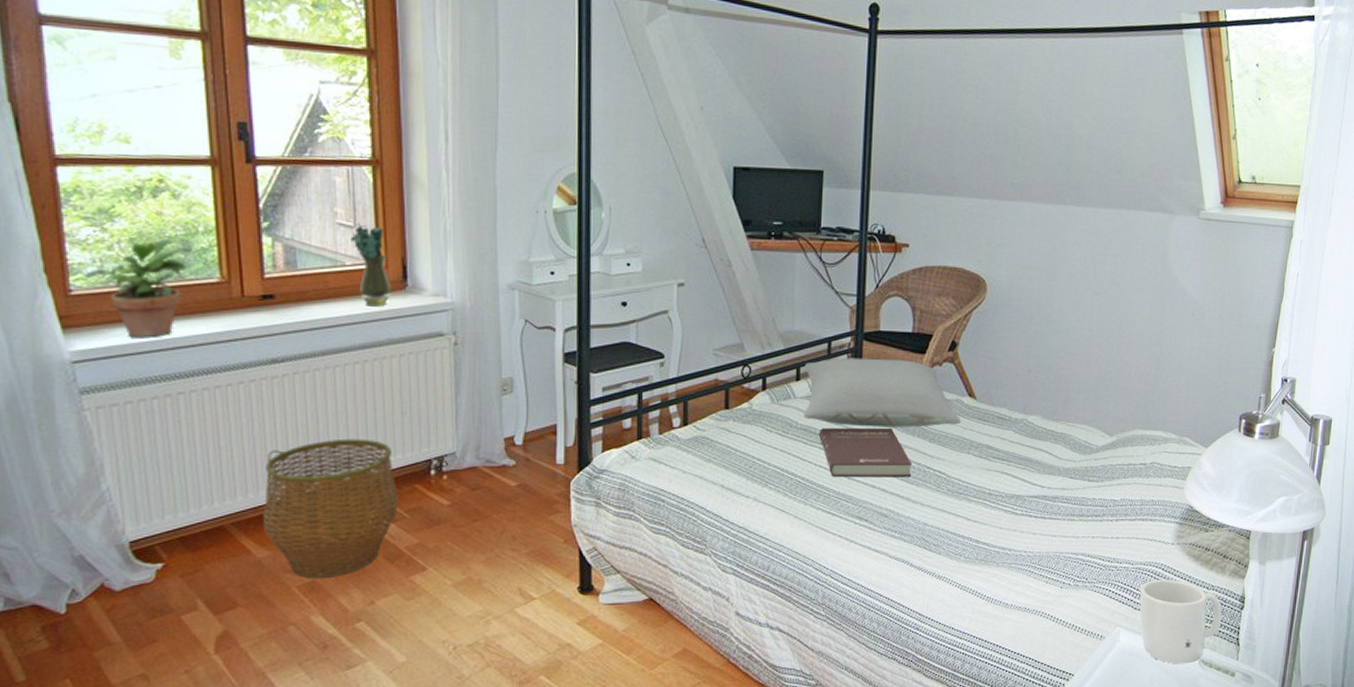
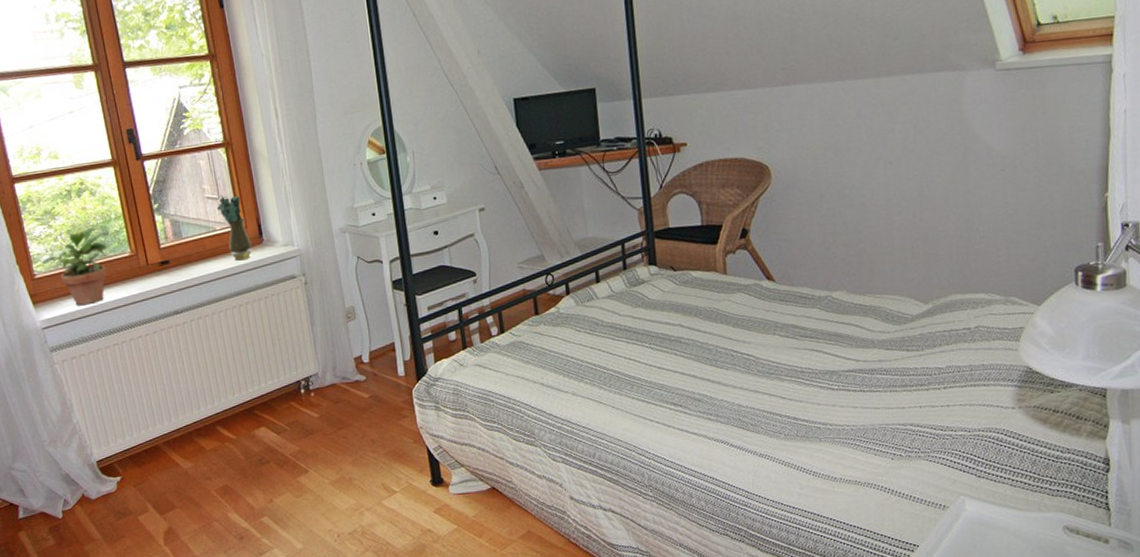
basket: present [263,438,399,578] -> none [180,368,281,483]
pillow: present [803,357,961,427] -> none [603,252,763,320]
book: present [819,428,911,478] -> none [625,318,719,368]
mug: present [1139,579,1223,665] -> none [981,444,1085,533]

